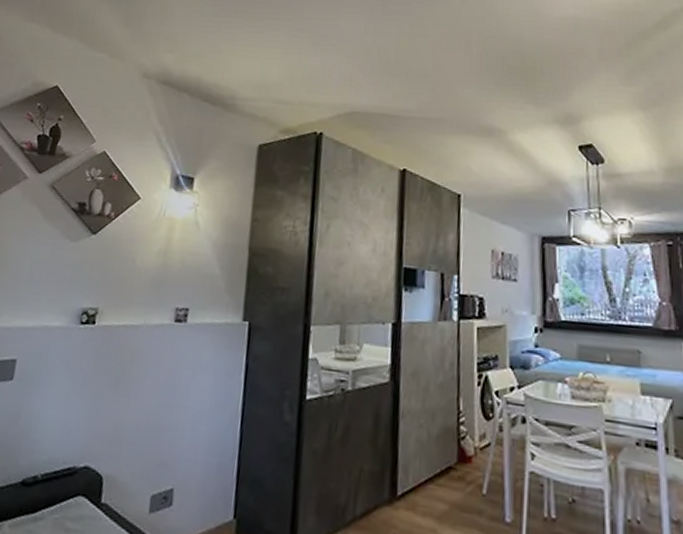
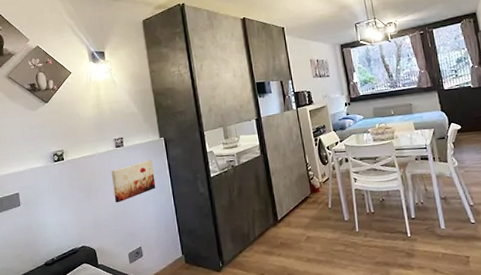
wall art: none [152,351,223,409] -> present [112,160,156,203]

